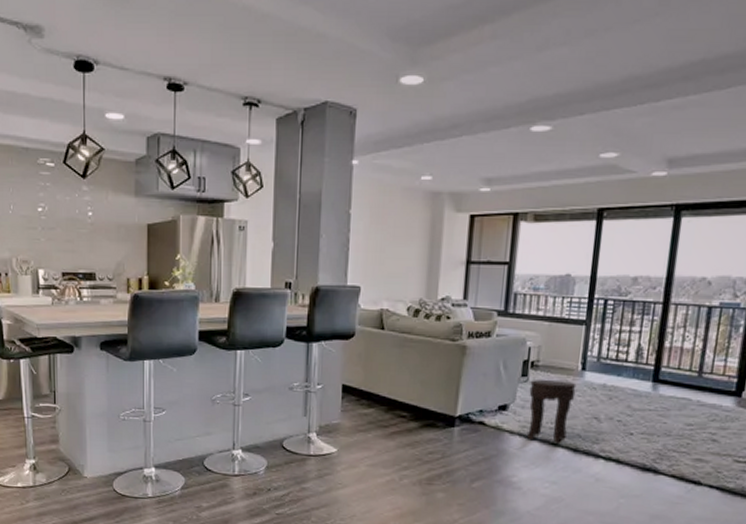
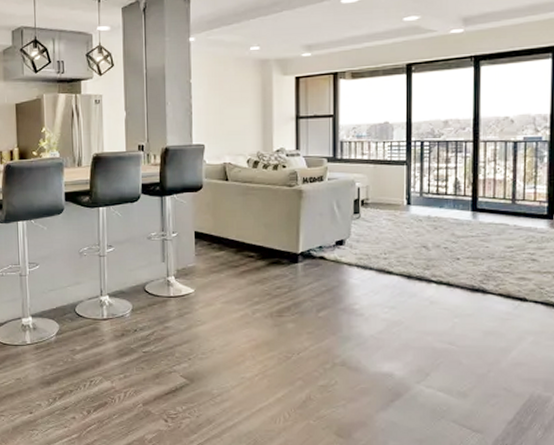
side table: present [527,379,577,443] -> none [362,215,404,272]

